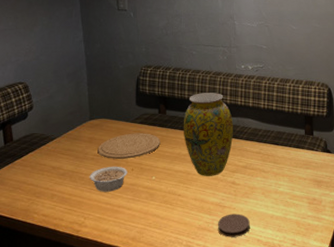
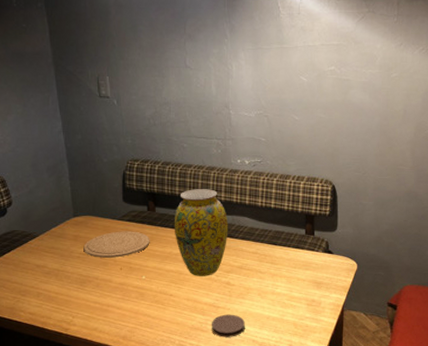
legume: present [89,166,128,192] -> none [75,265,116,291]

